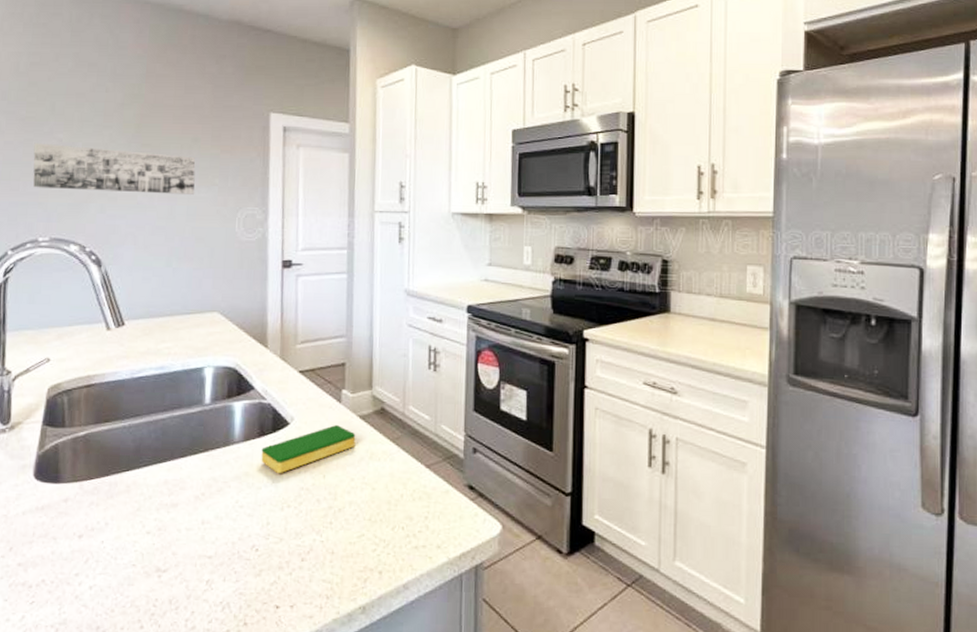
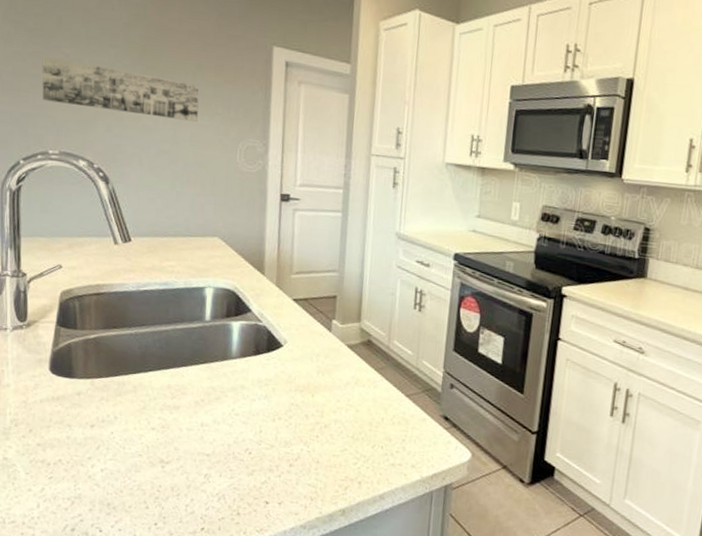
dish sponge: present [261,425,356,474] -> none [256,351,344,390]

